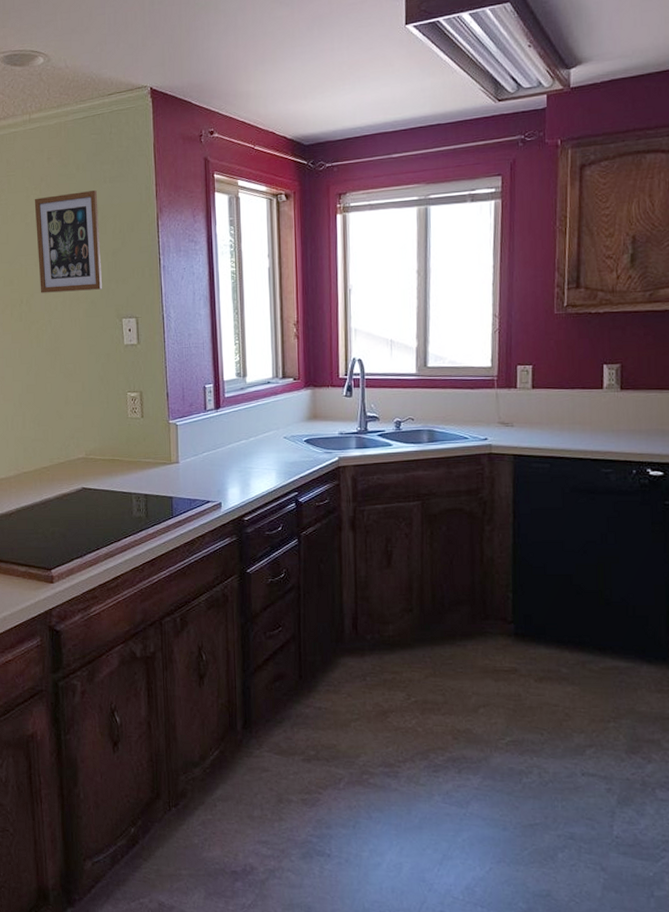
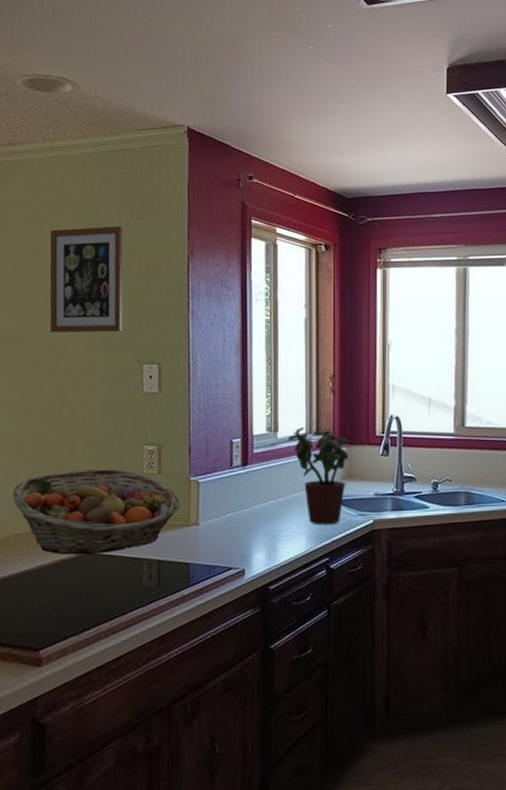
fruit basket: none [20,414,161,490] -> present [12,469,180,555]
potted plant: none [256,371,314,463] -> present [287,426,350,525]

